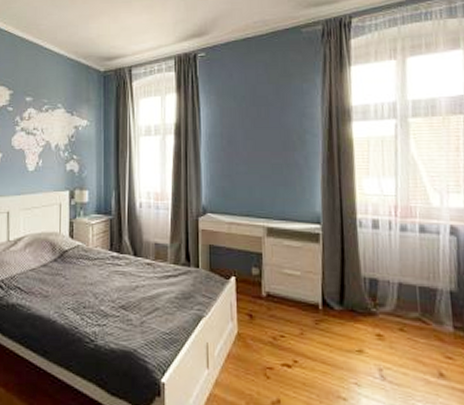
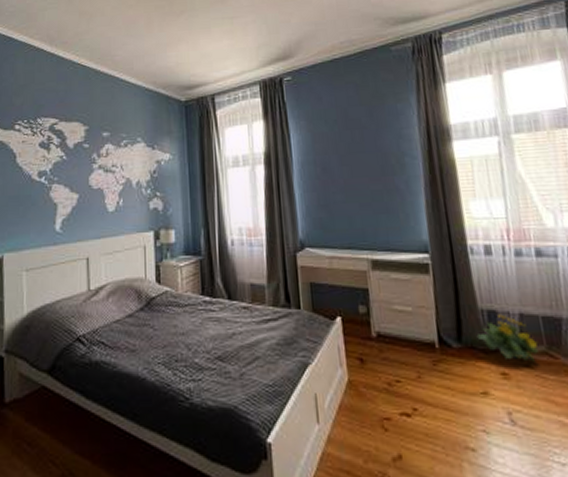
flowering plant: none [357,282,413,326] -> present [476,314,538,362]

